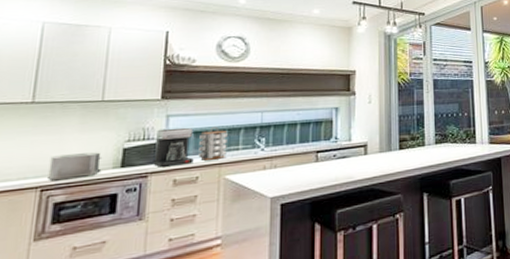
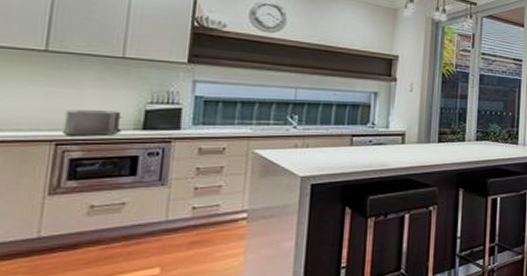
coffee maker: present [153,127,194,167] -> none [177,94,221,134]
spice rack: present [198,126,228,161] -> none [226,98,258,132]

